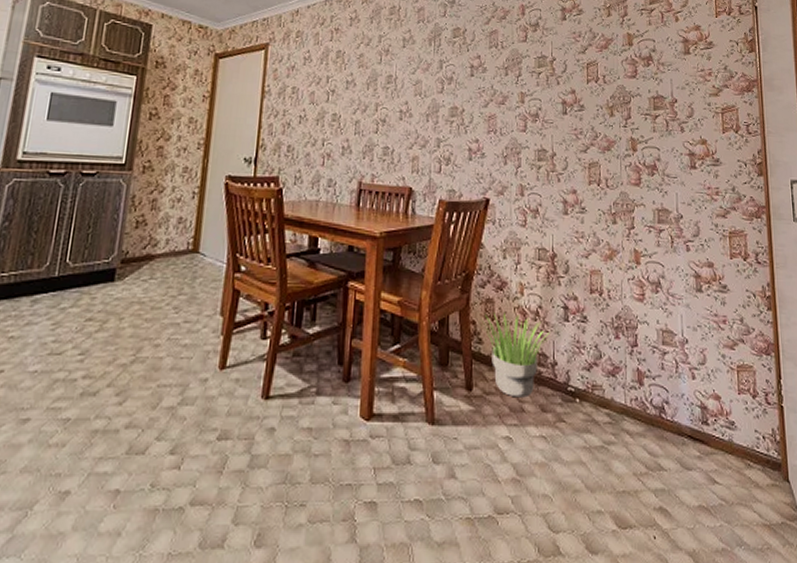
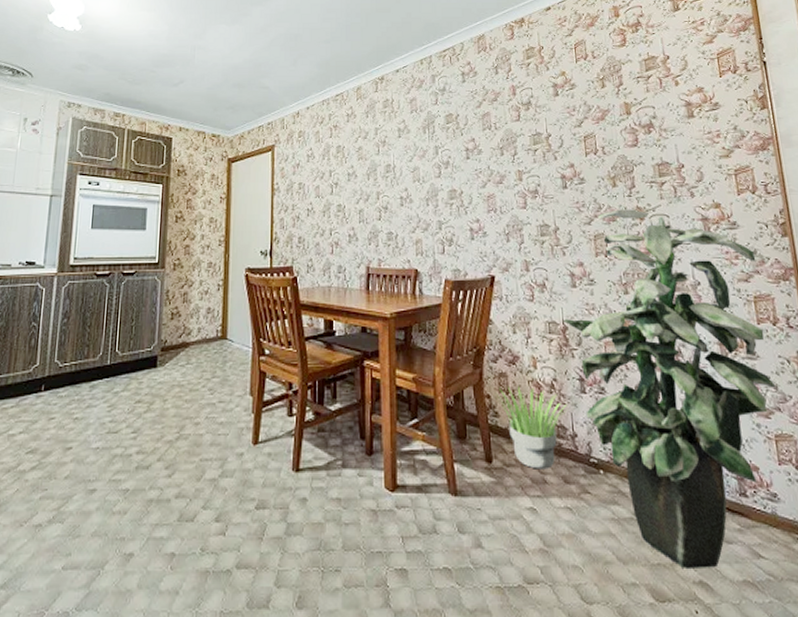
indoor plant: none [552,139,742,495] -> present [562,209,776,568]

